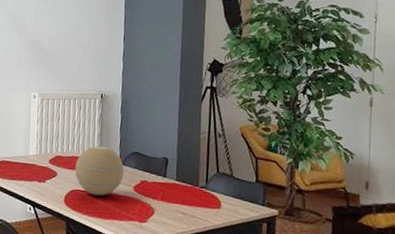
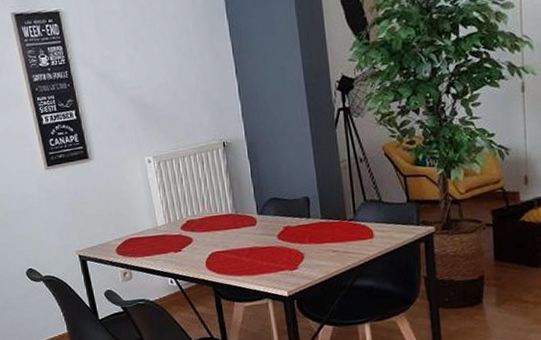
decorative orb: present [75,145,125,196] -> none [210,198,265,253]

